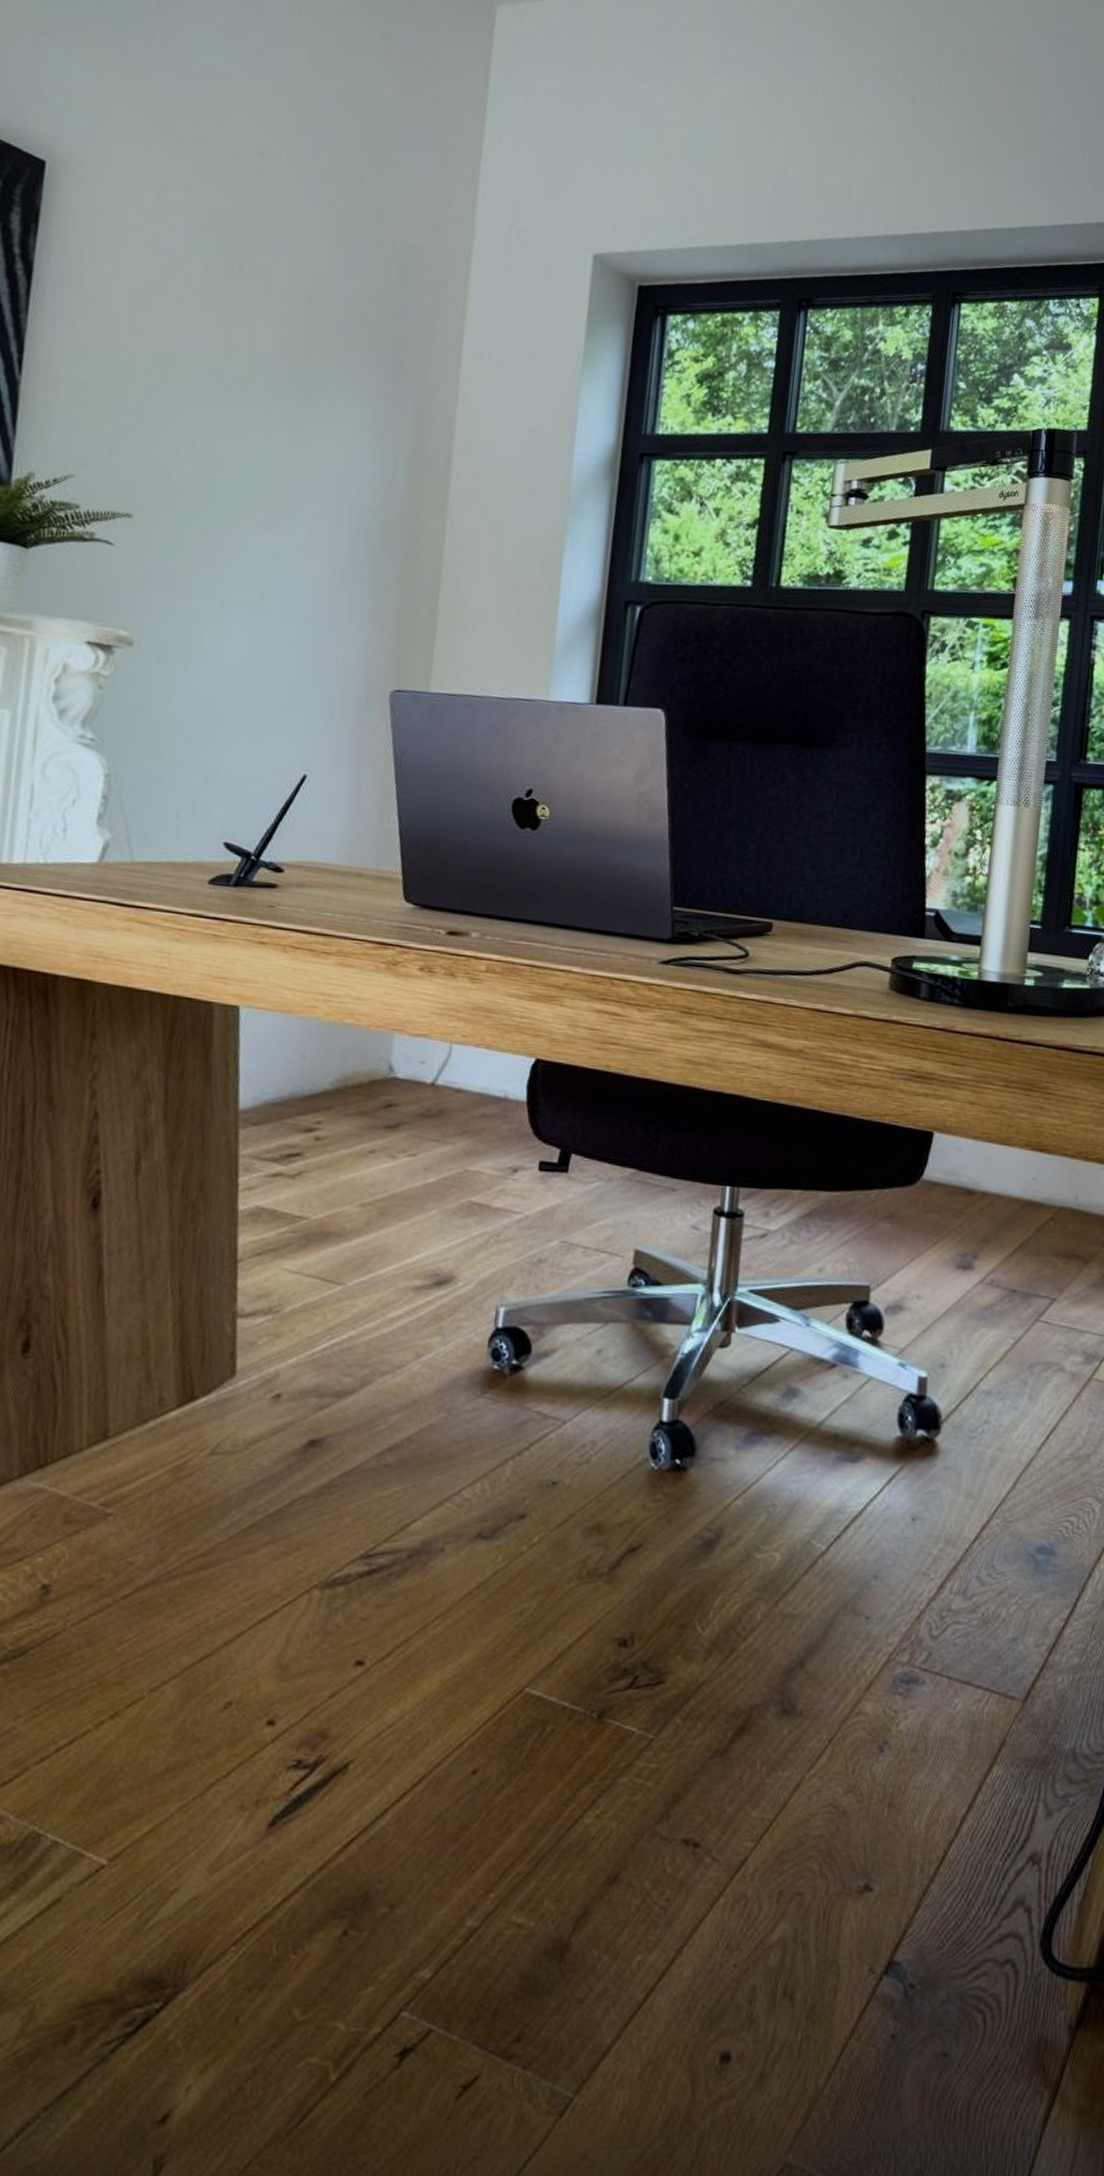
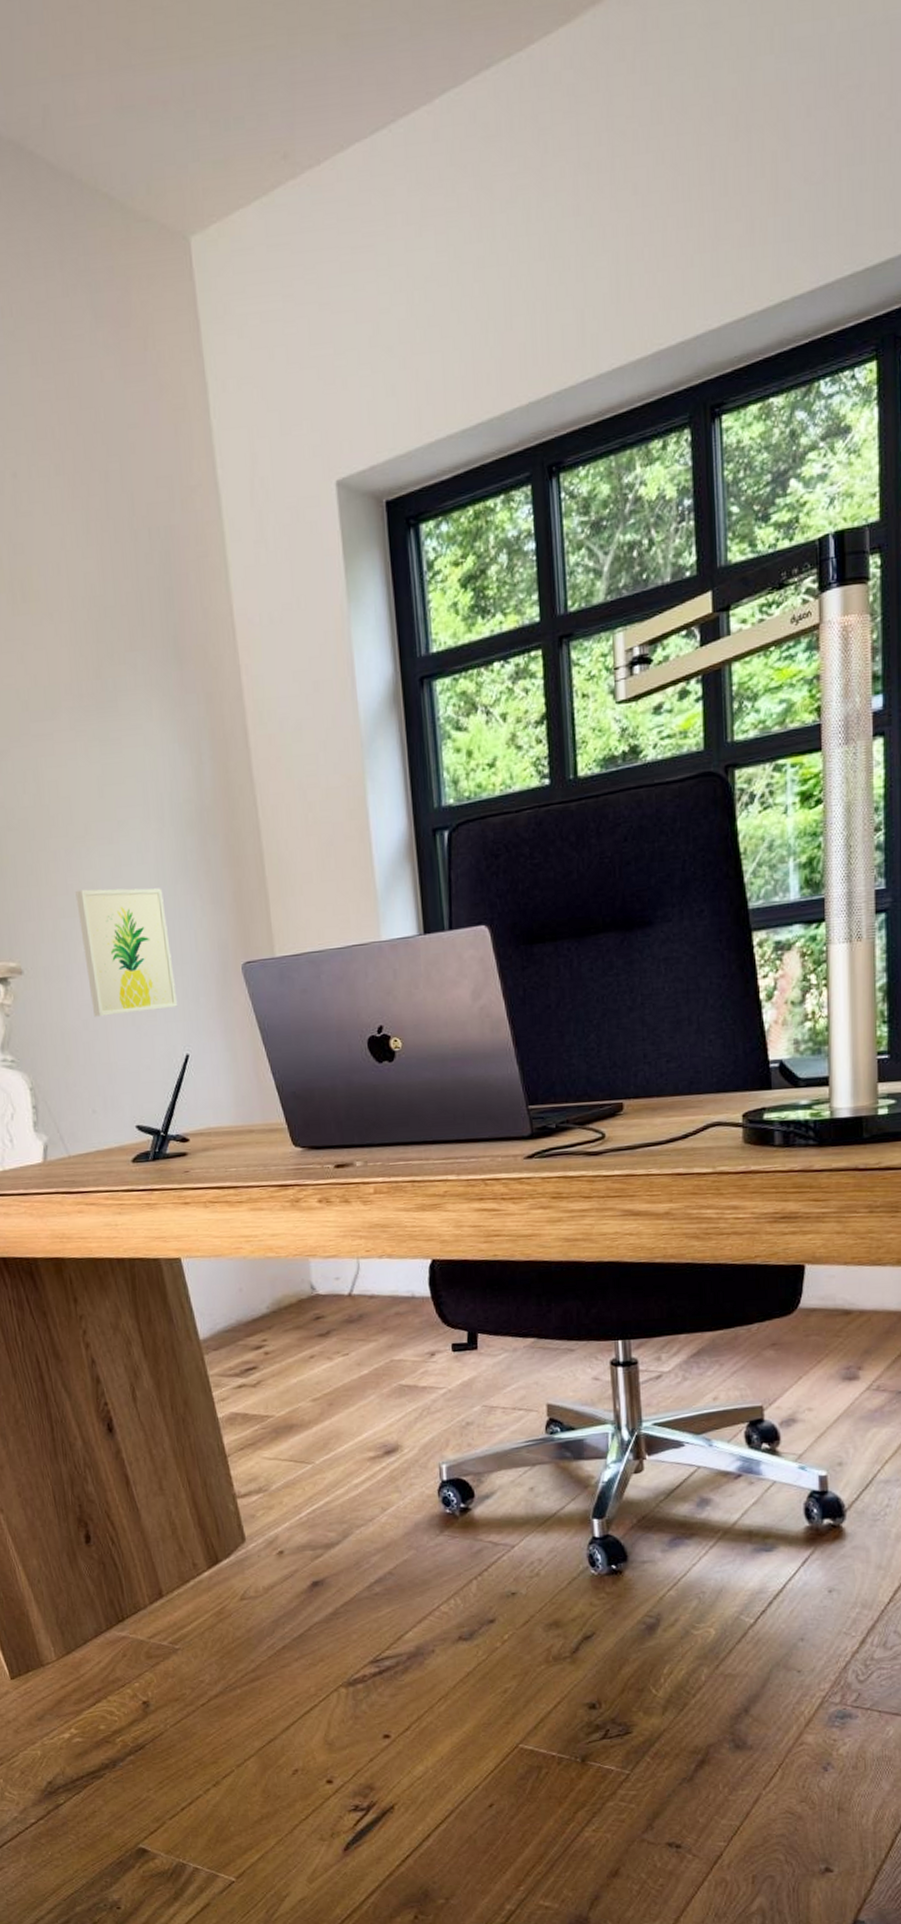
wall art: none [205,571,320,721] -> present [75,888,178,1017]

